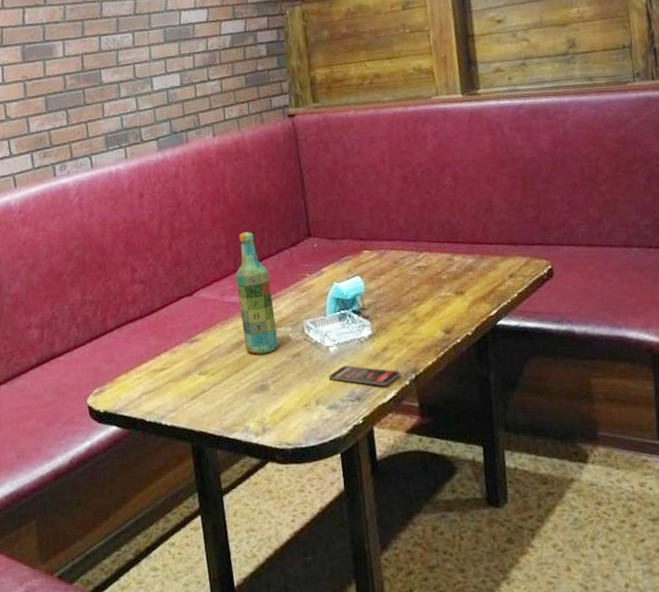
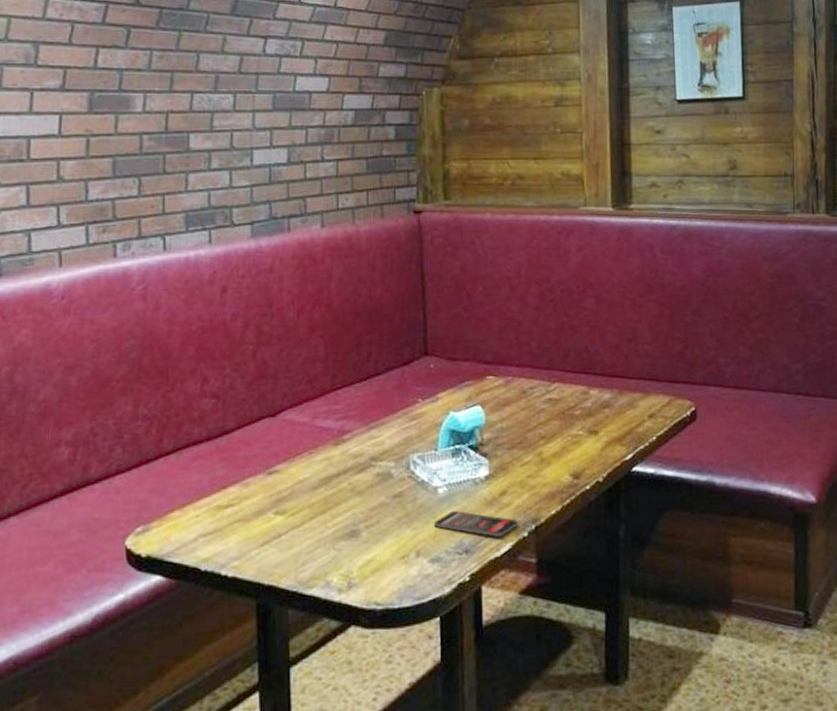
beer bottle: present [235,231,279,355] -> none [332,344,377,493]

